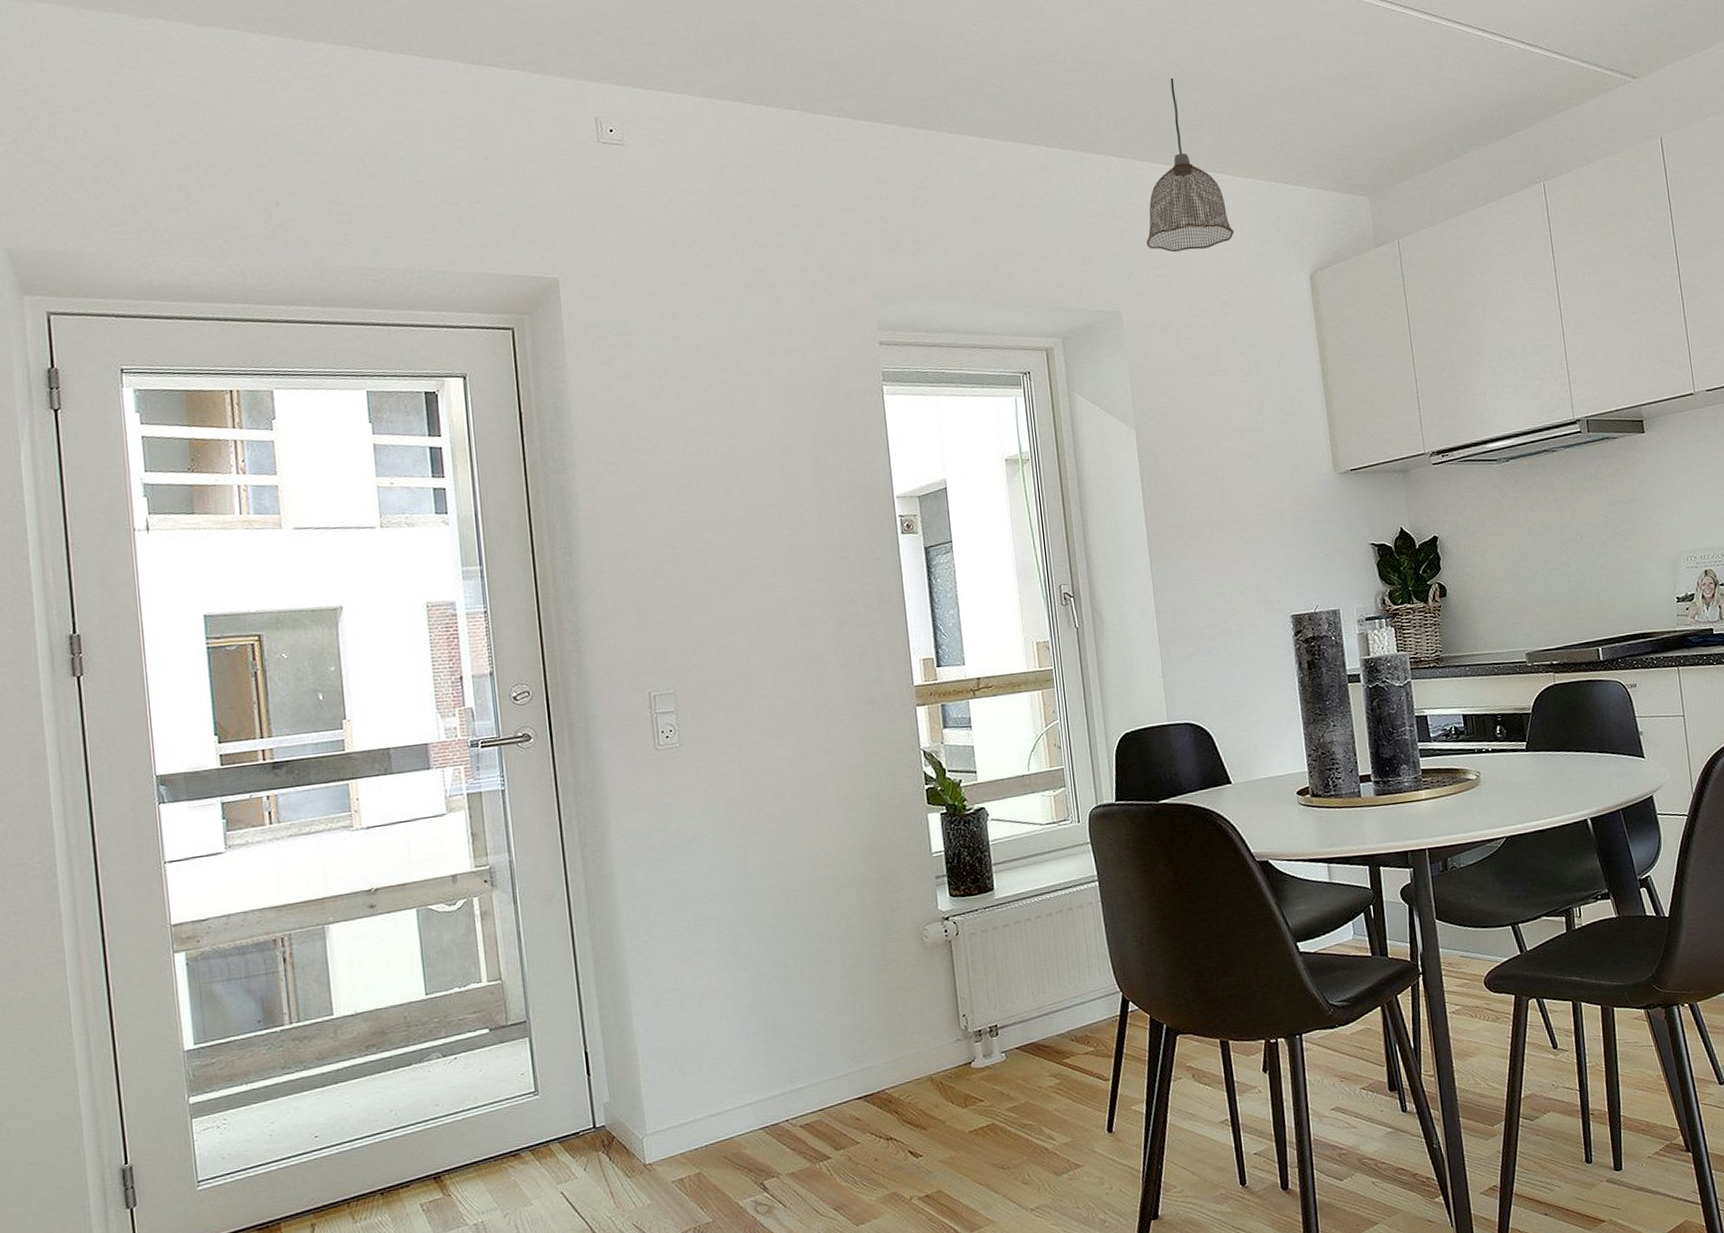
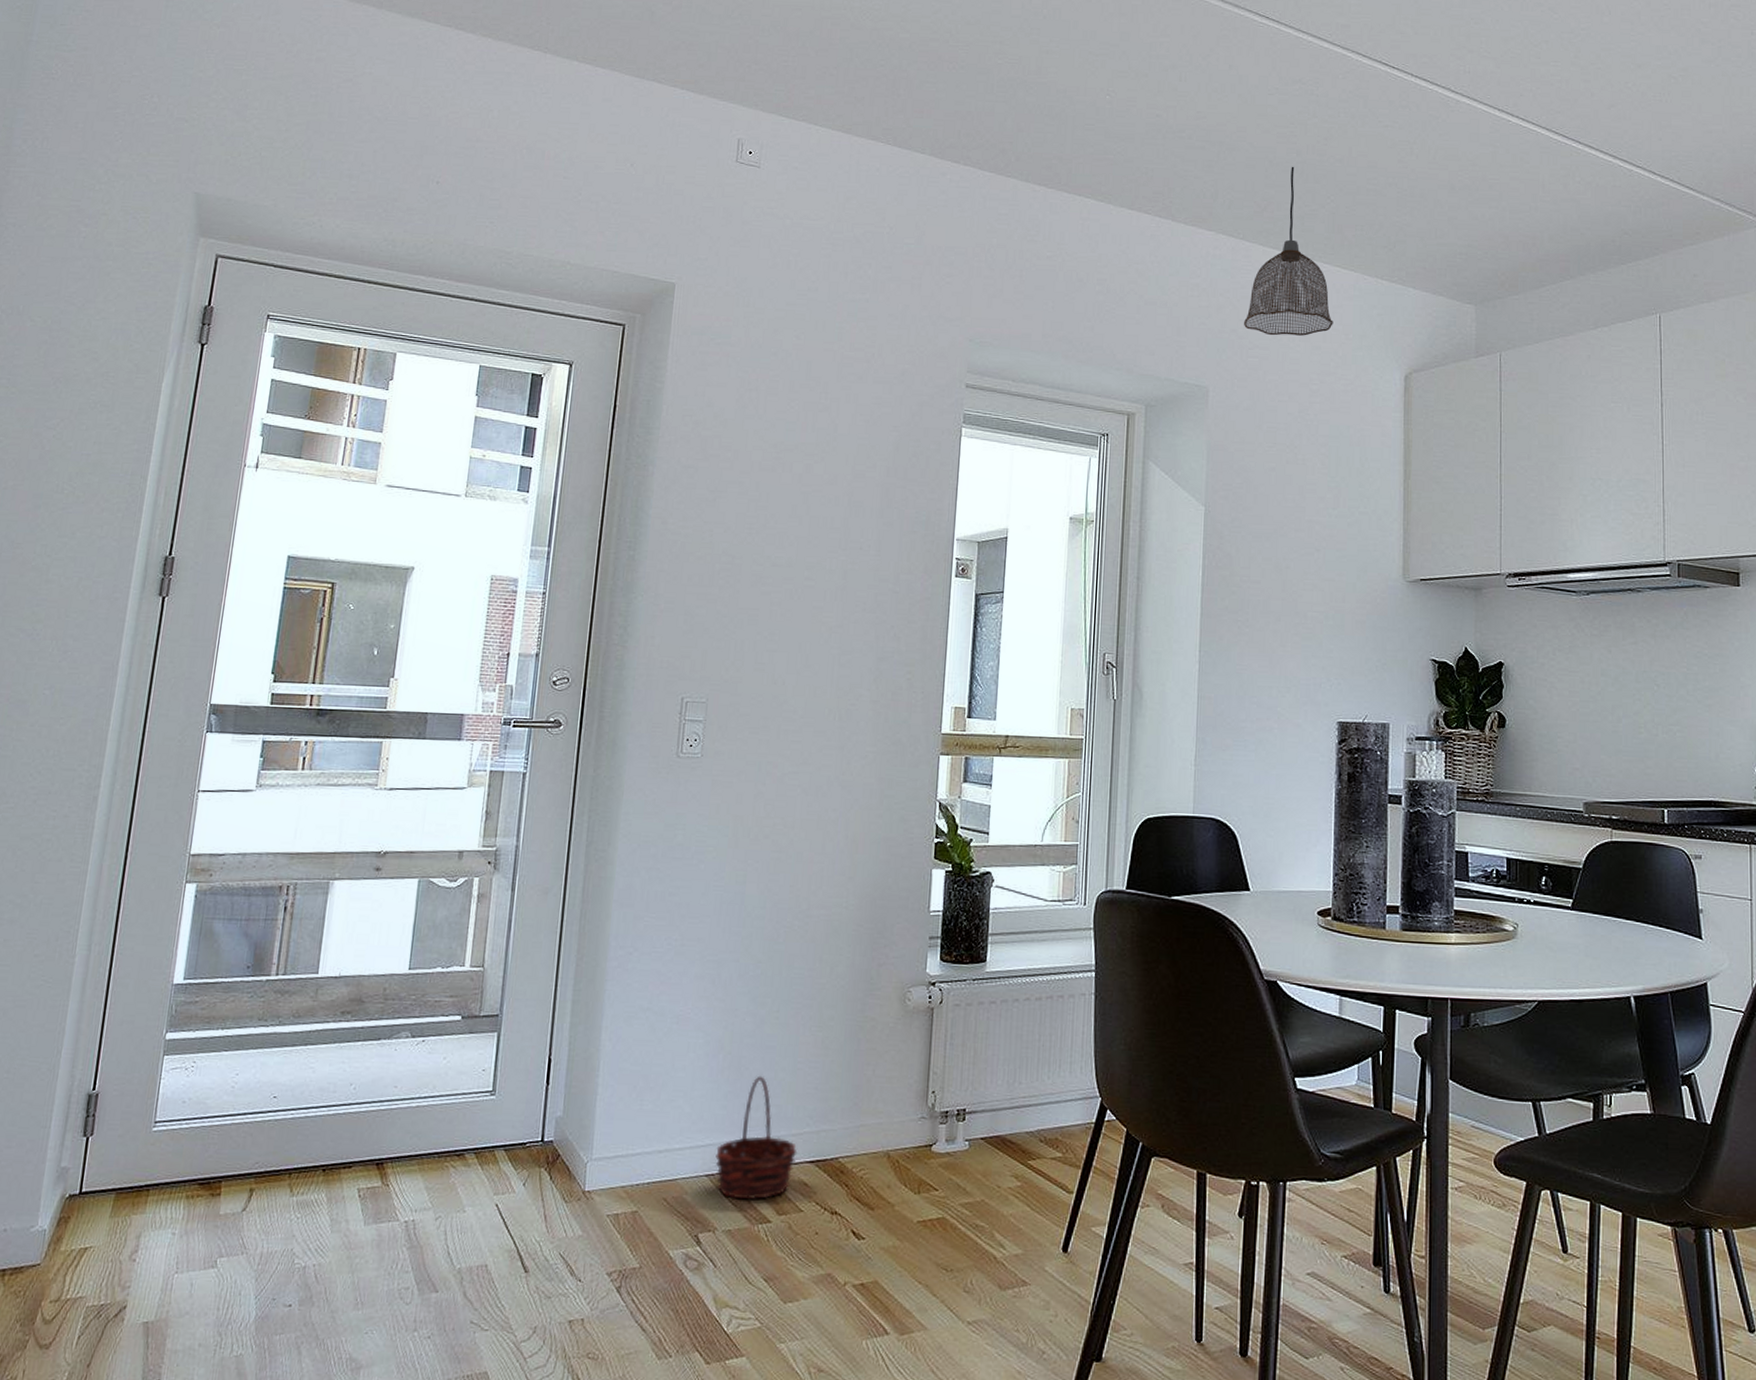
basket: none [766,1030,845,1145] -> present [715,1075,798,1200]

